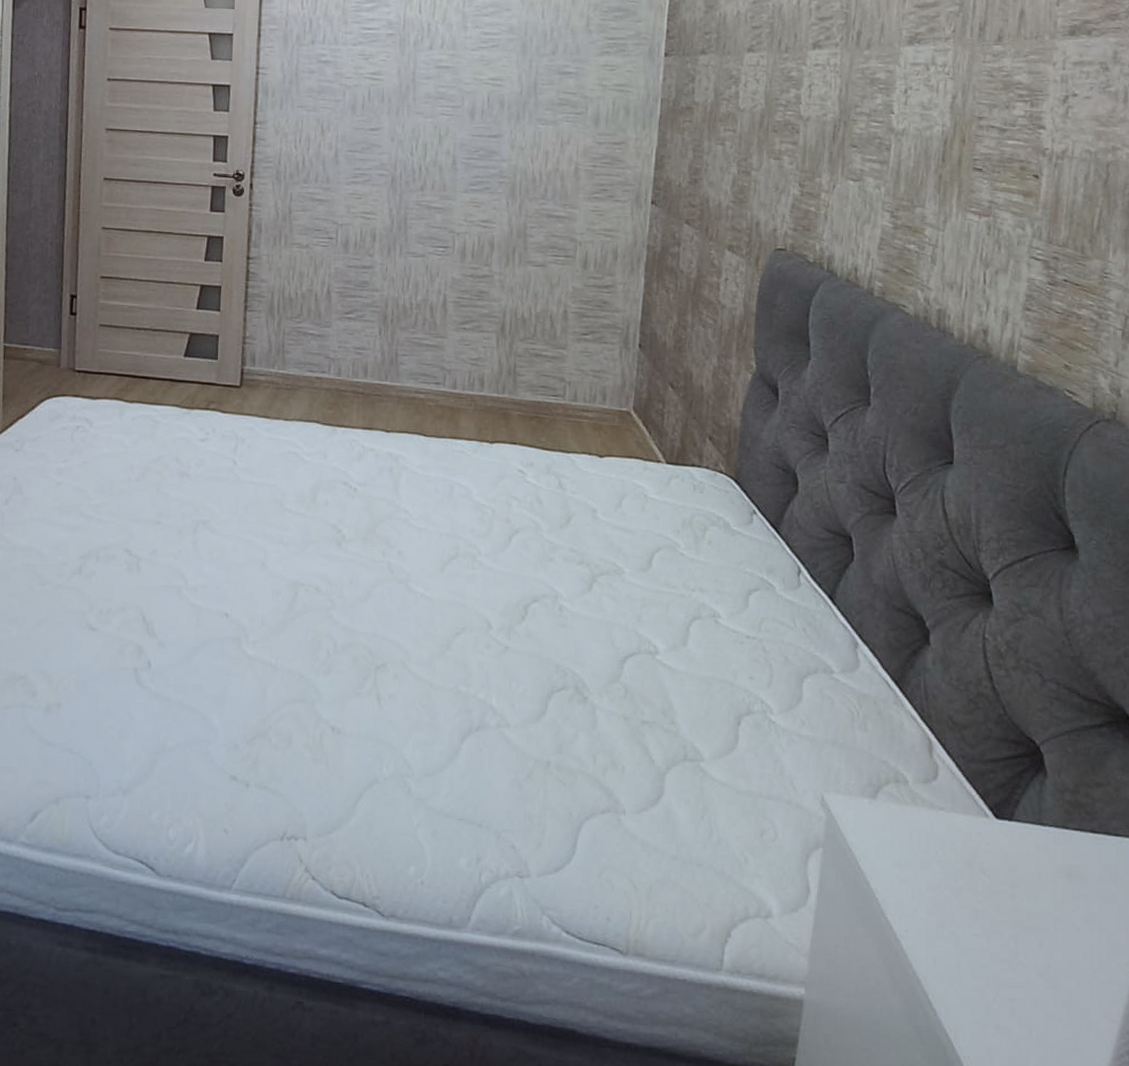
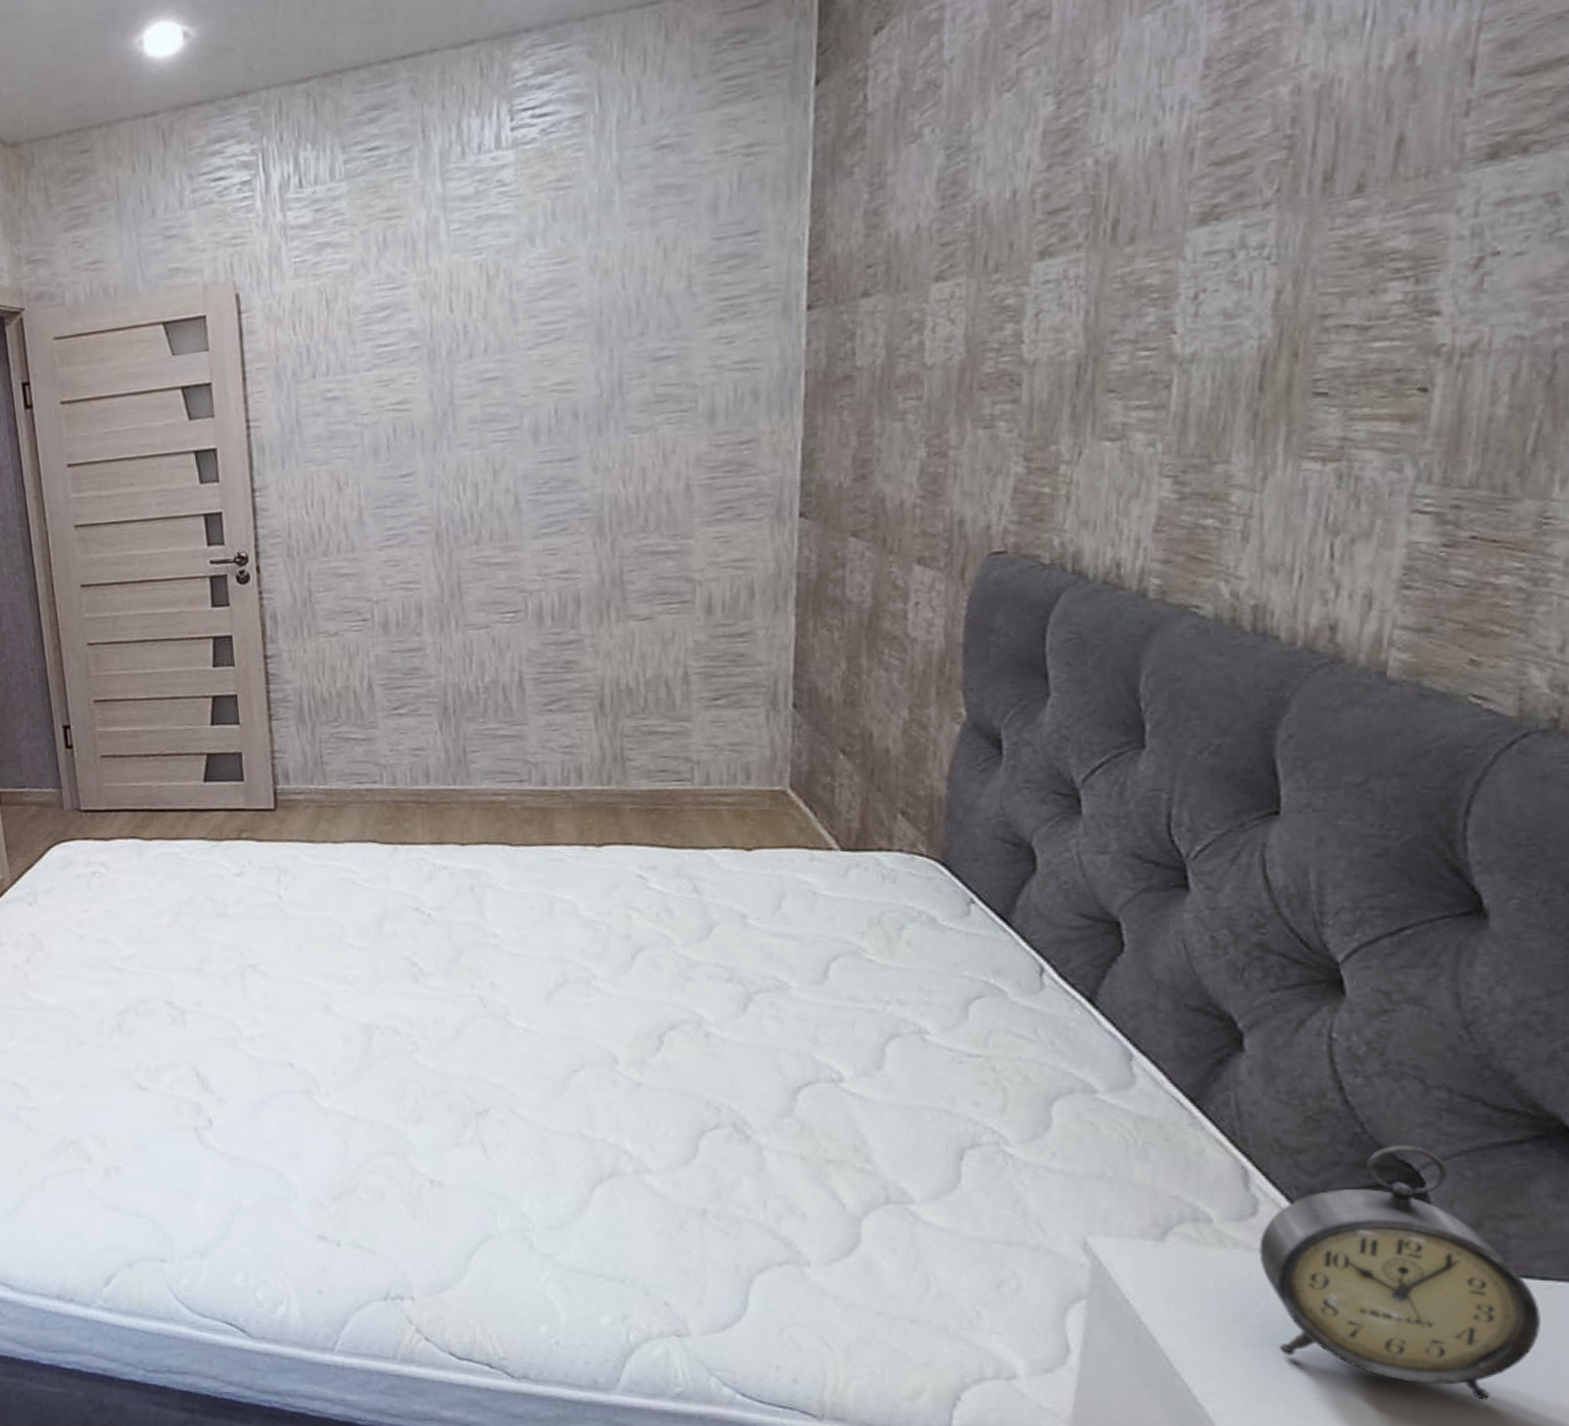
alarm clock: none [938,725,1115,935] -> present [1259,1145,1540,1400]

